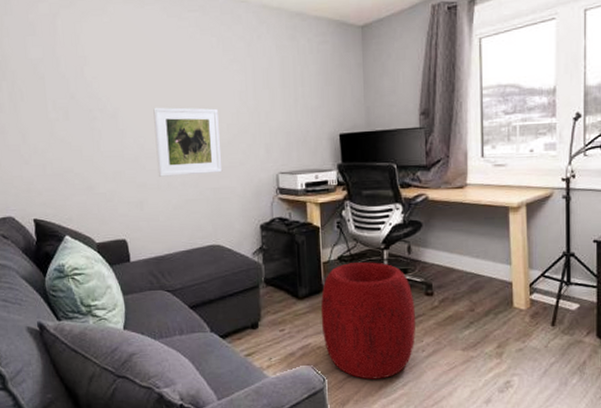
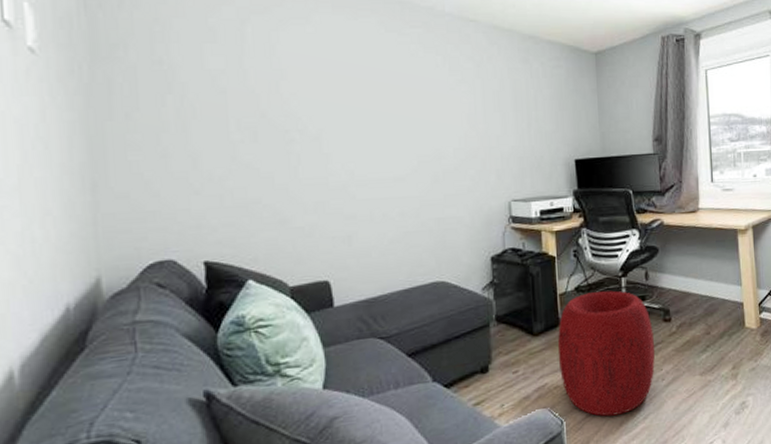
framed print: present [153,107,223,177] -> none [366,129,448,207]

